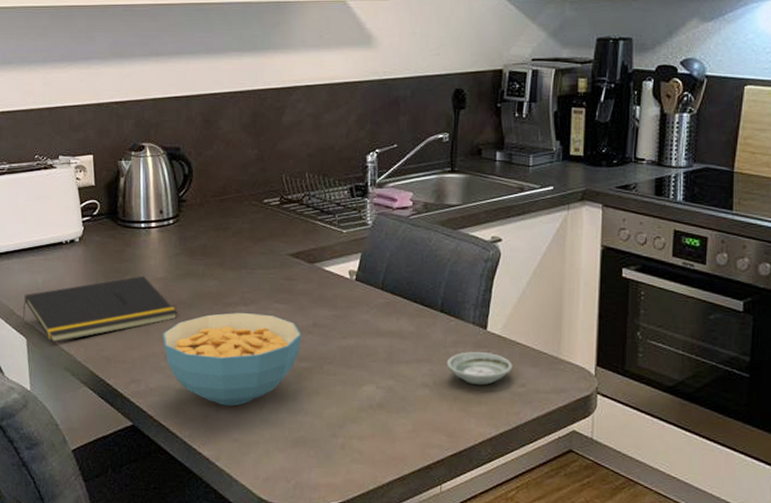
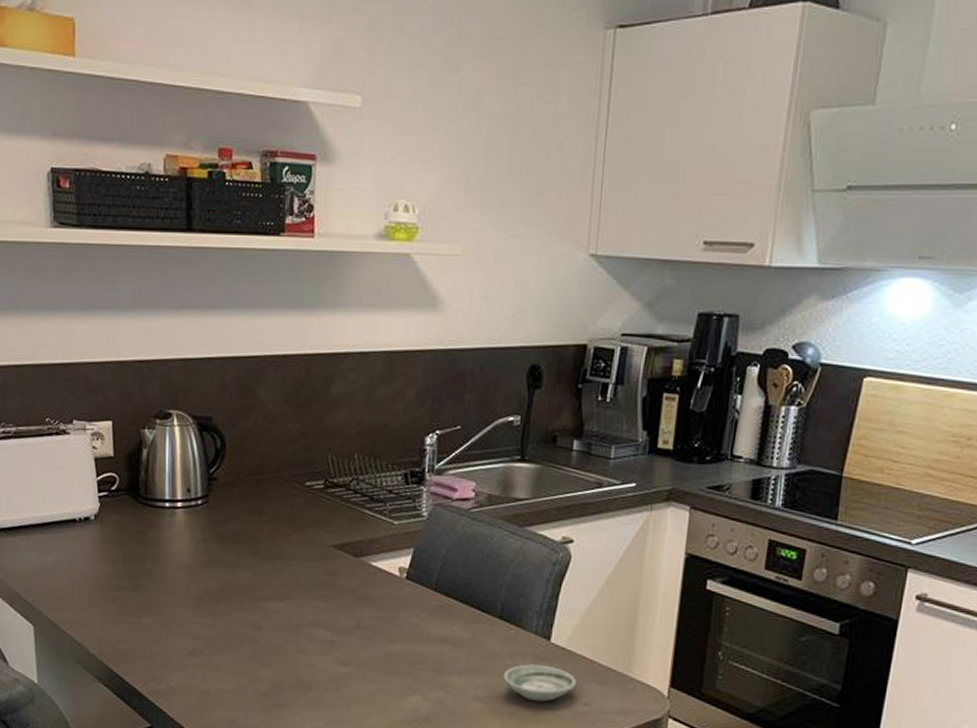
notepad: present [22,275,178,343] -> none [29,561,204,632]
cereal bowl: present [163,312,302,406] -> none [187,608,343,712]

